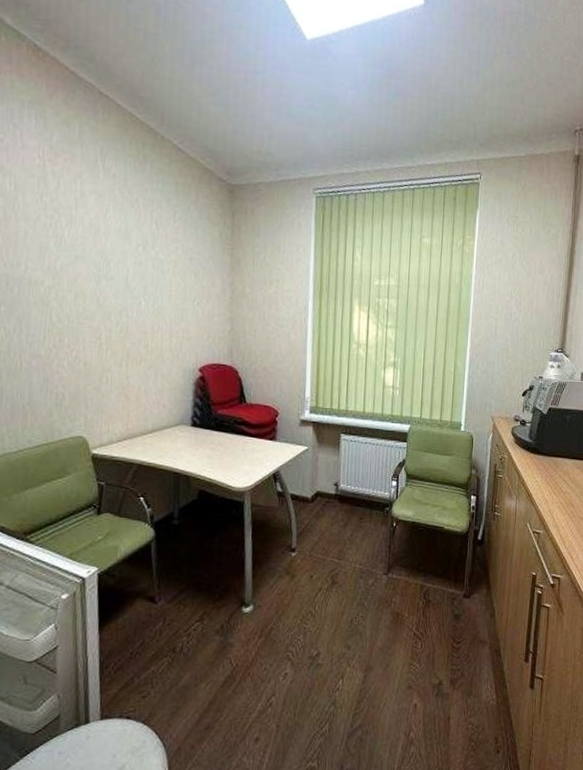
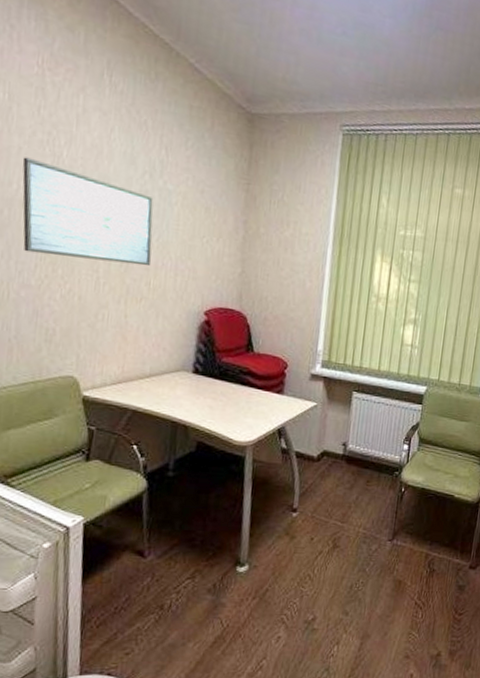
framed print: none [29,240,148,331] -> present [22,157,154,267]

